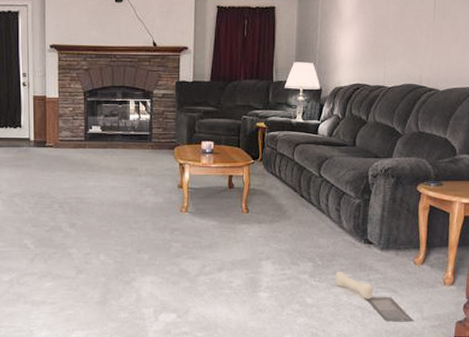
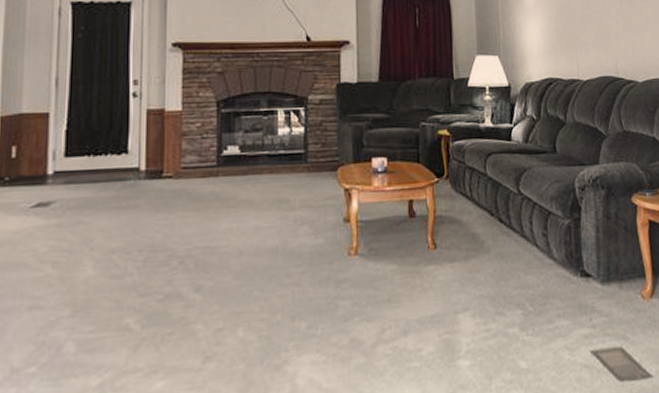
dog toy: present [335,271,373,299] -> none [551,317,600,354]

